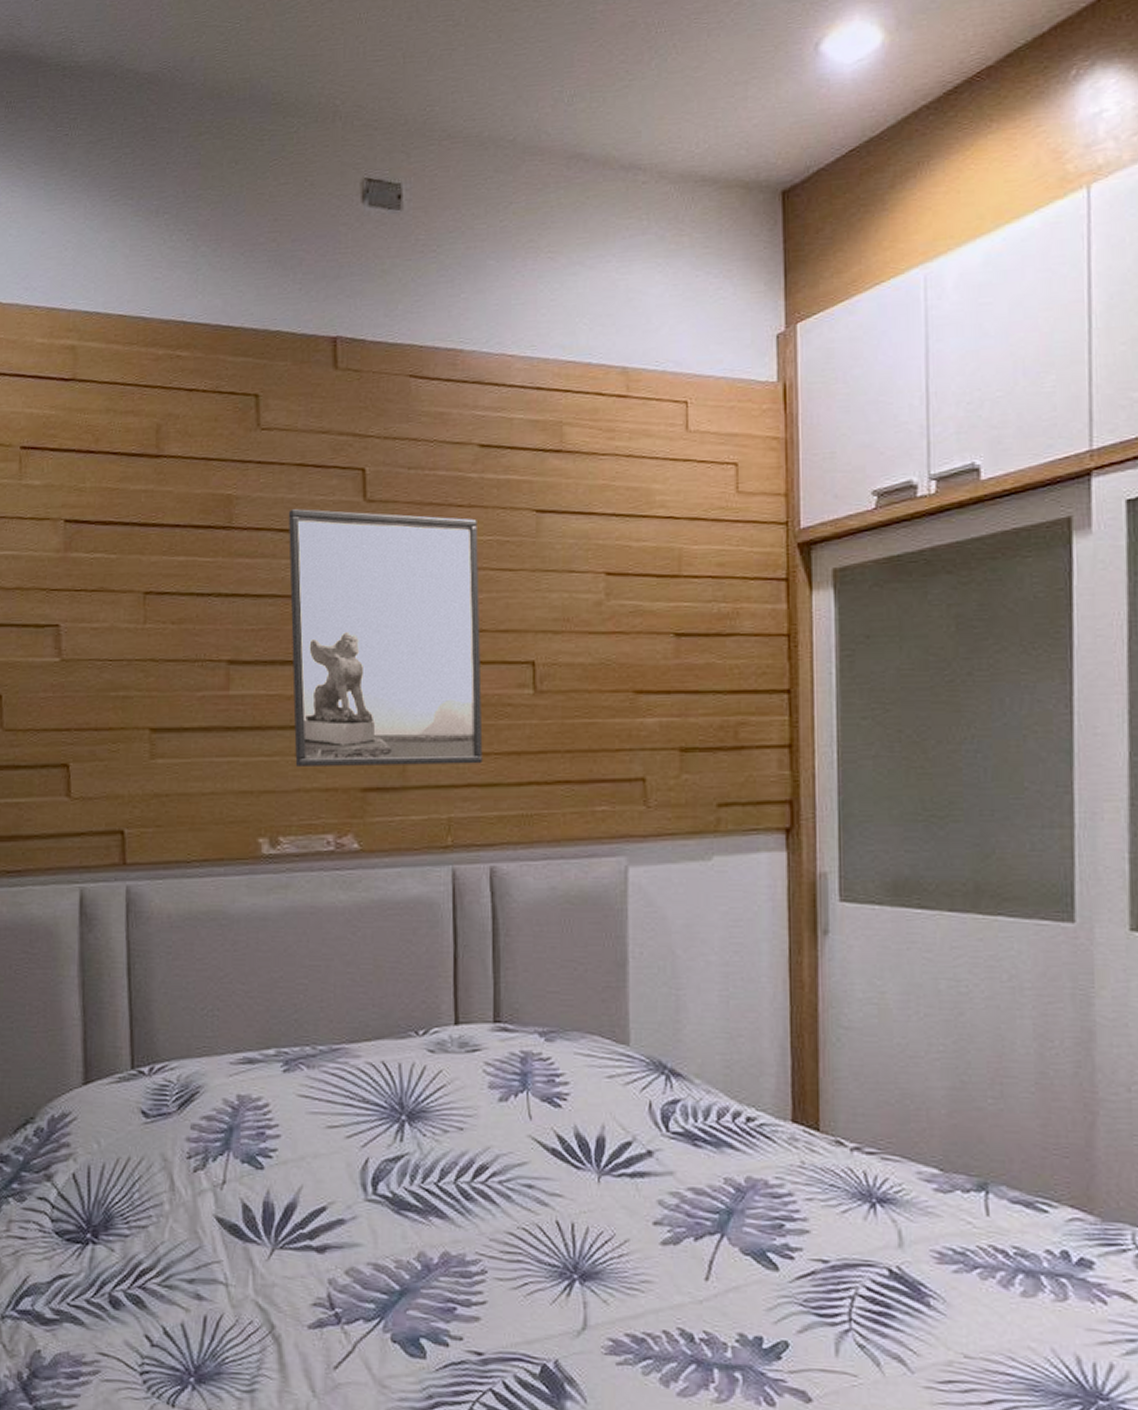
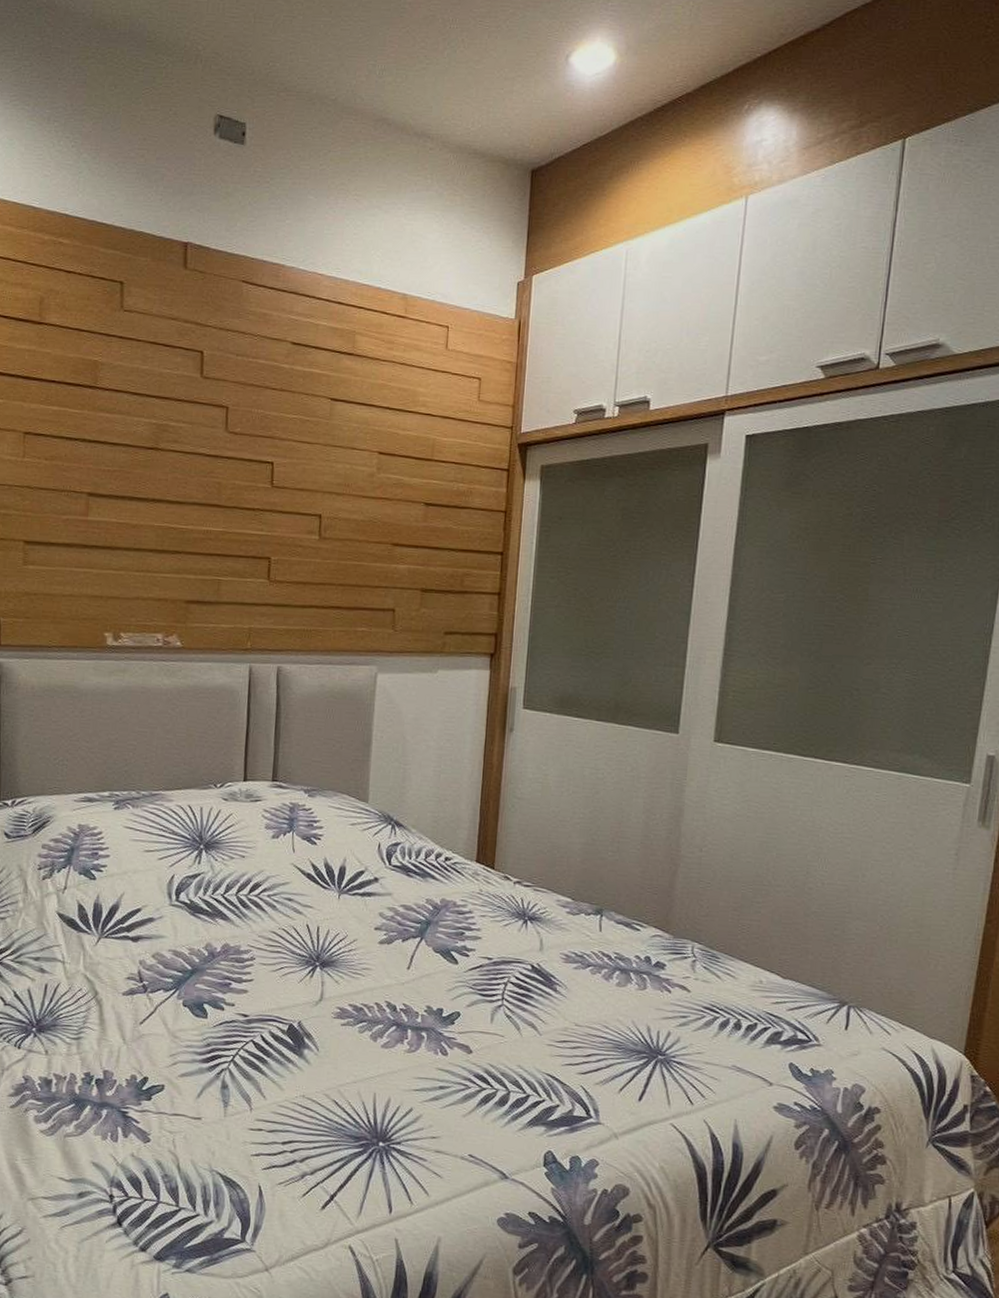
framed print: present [288,509,483,766] -> none [136,378,286,589]

